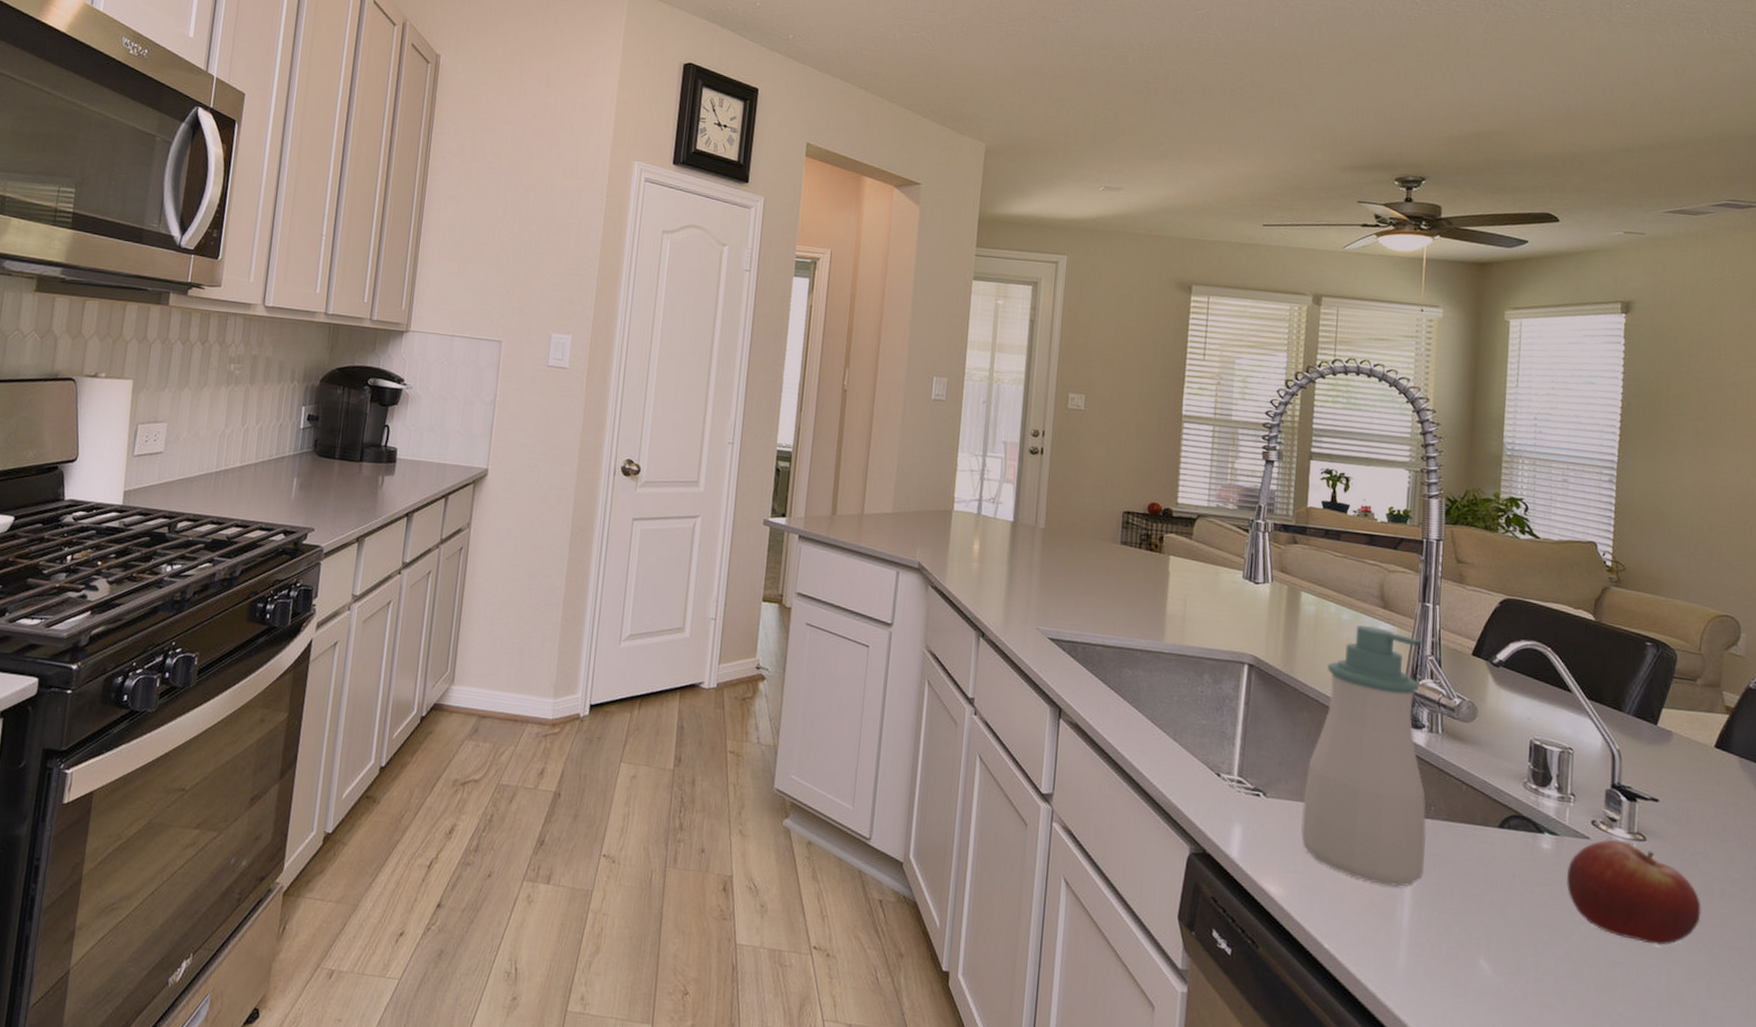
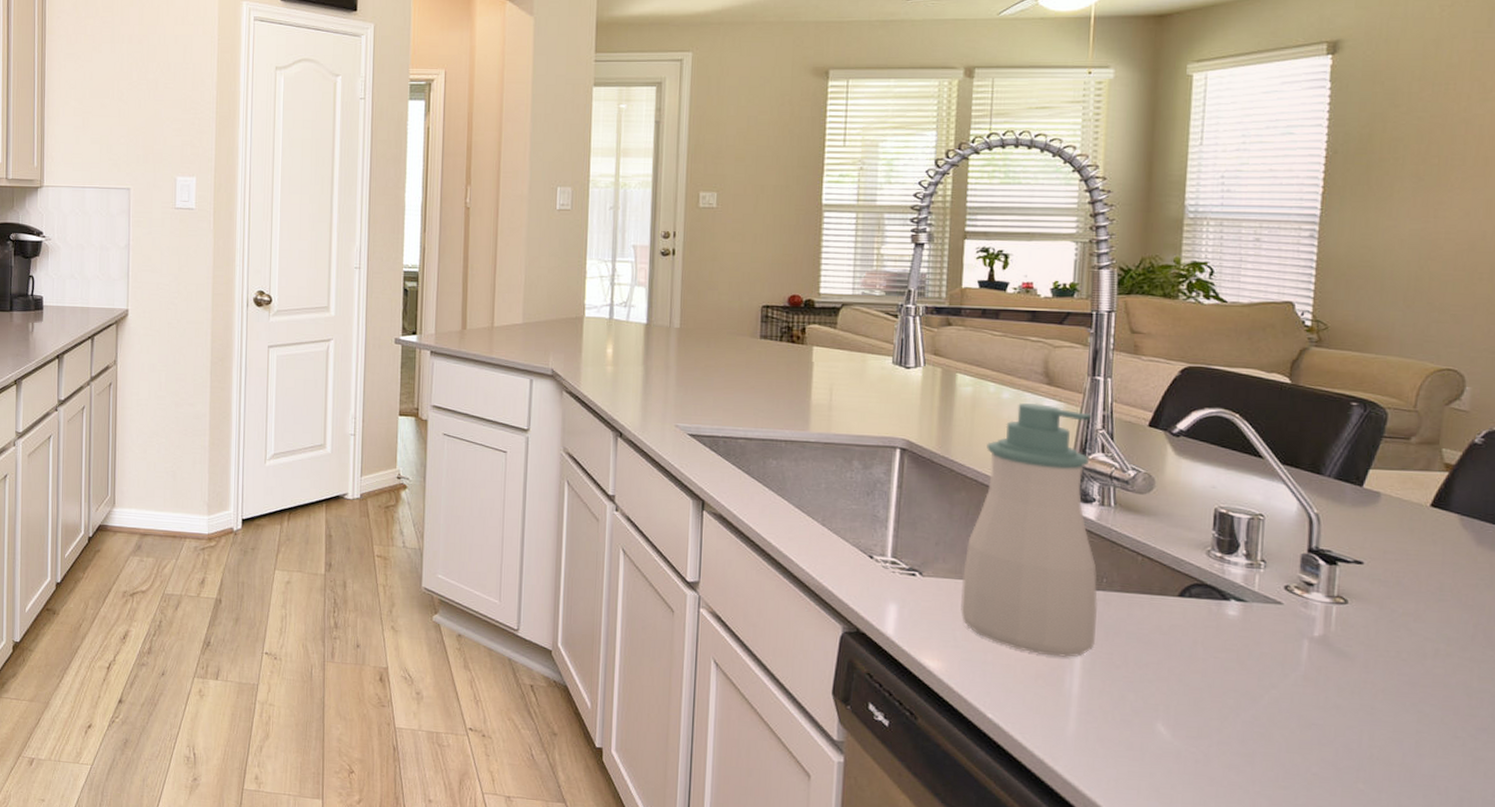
fruit: present [1566,839,1701,946] -> none [1254,603,1411,707]

